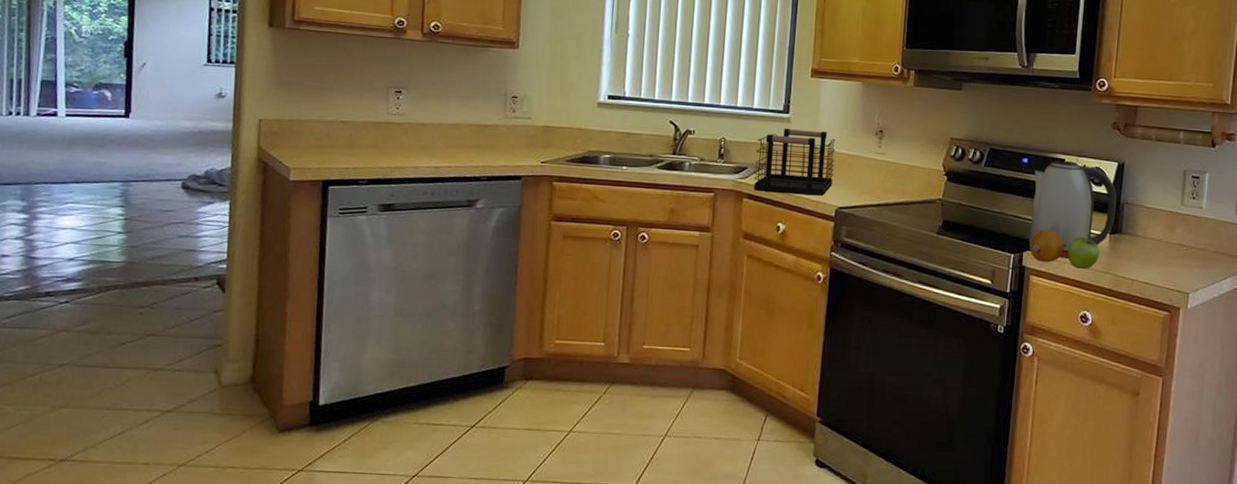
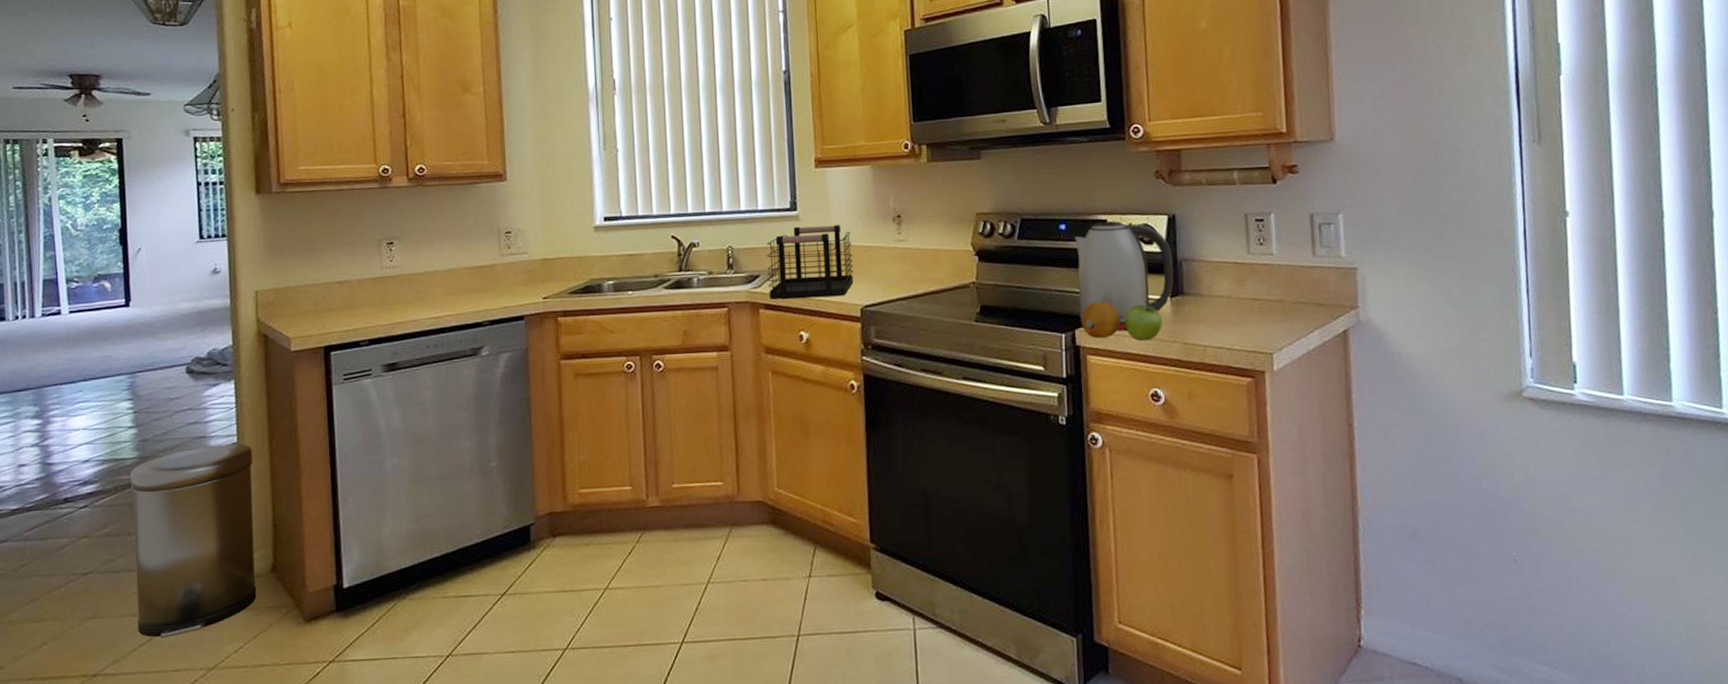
pedal bin: none [110,259,241,433] -> present [130,444,257,638]

